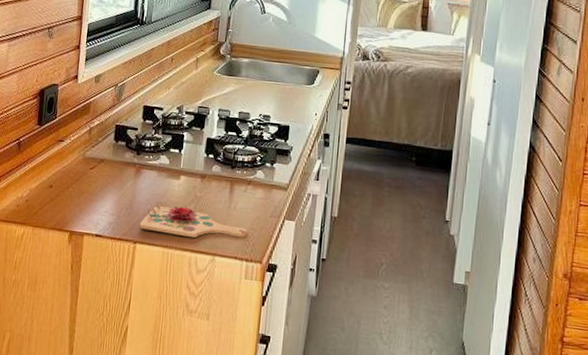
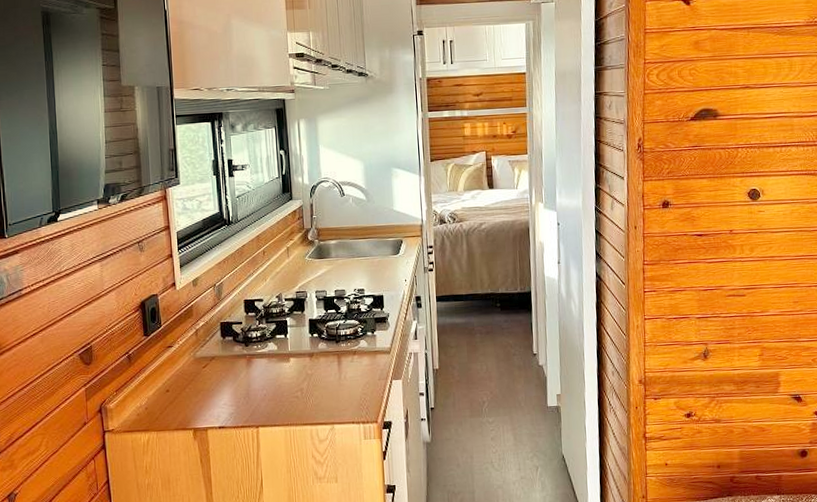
cutting board: present [139,201,248,238] -> none [258,385,360,414]

